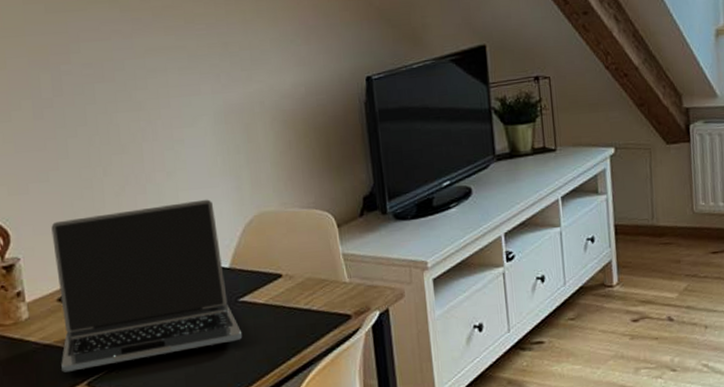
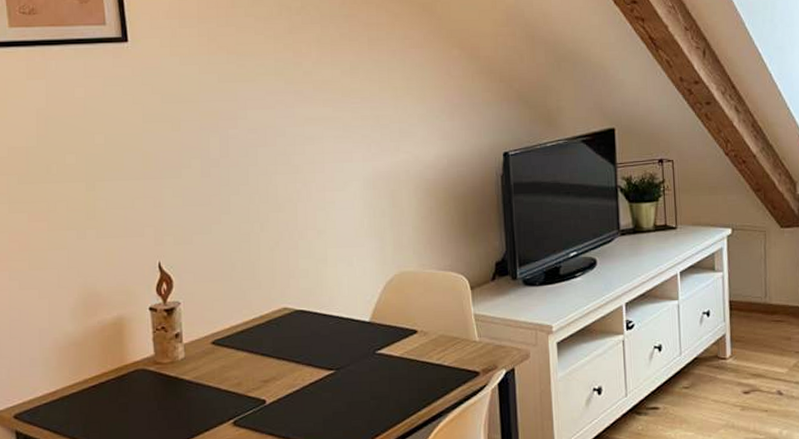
laptop: present [51,199,243,373] -> none [210,257,378,410]

